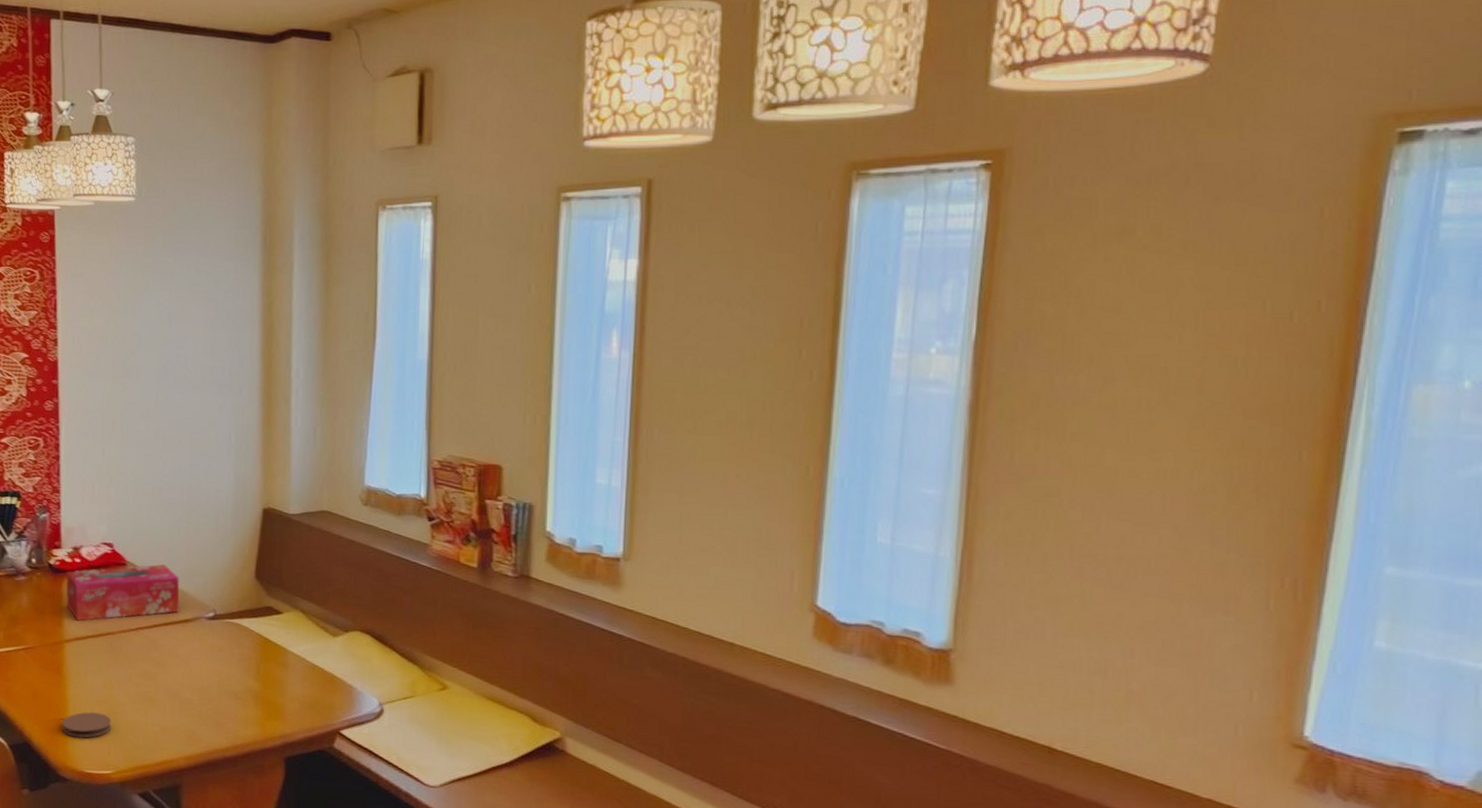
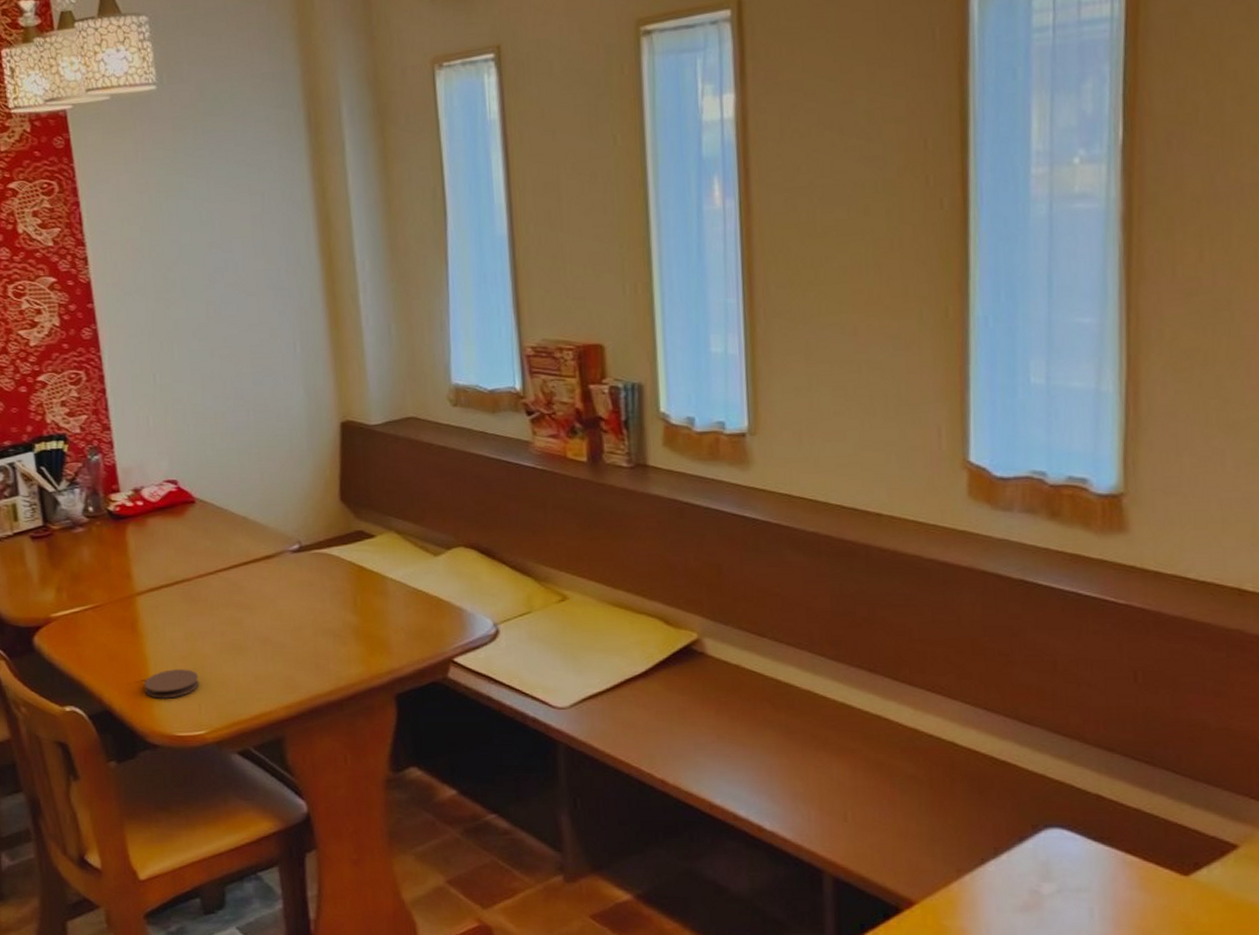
tissue box: present [65,564,180,621] -> none [128,497,260,570]

